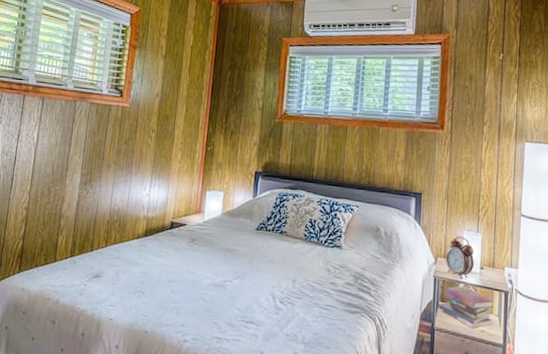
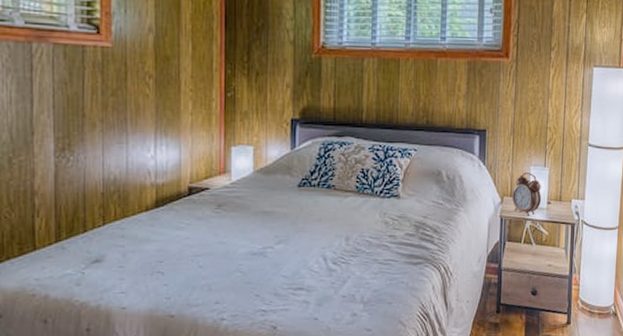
books: present [438,286,493,329] -> none [505,223,560,264]

